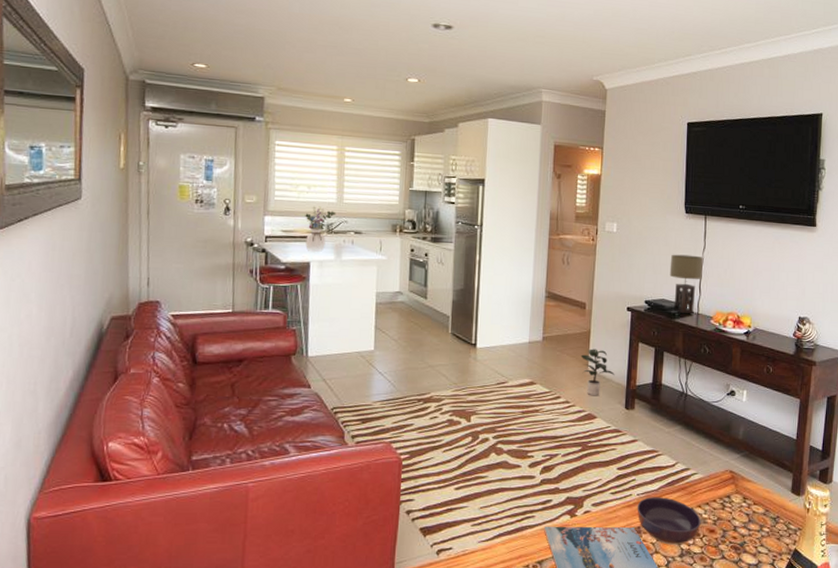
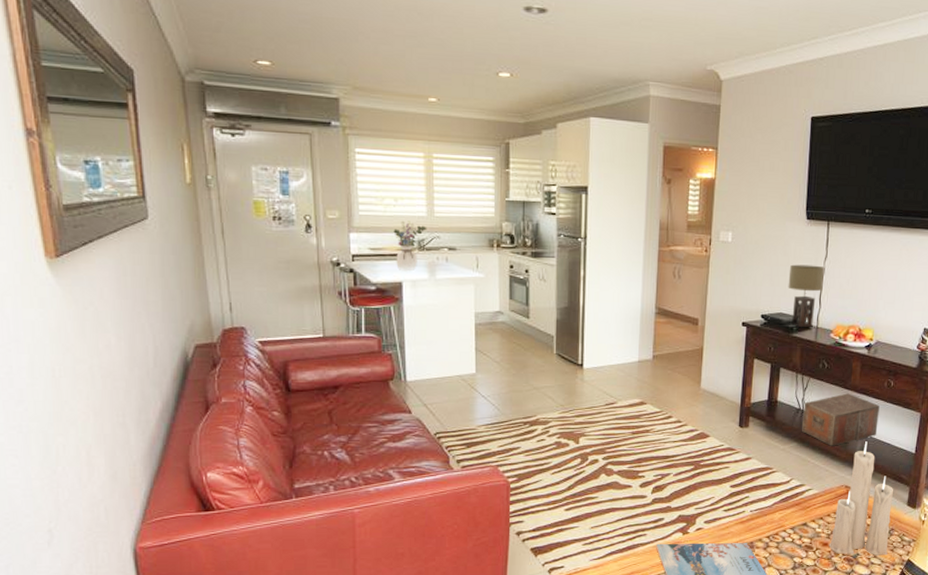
potted plant: present [581,348,615,396] -> none [693,366,729,415]
bowl: present [637,497,701,545] -> none [750,513,815,559]
decorative box: none [686,378,760,430] -> present [802,393,880,446]
candle: none [715,426,778,544] -> present [828,441,894,556]

